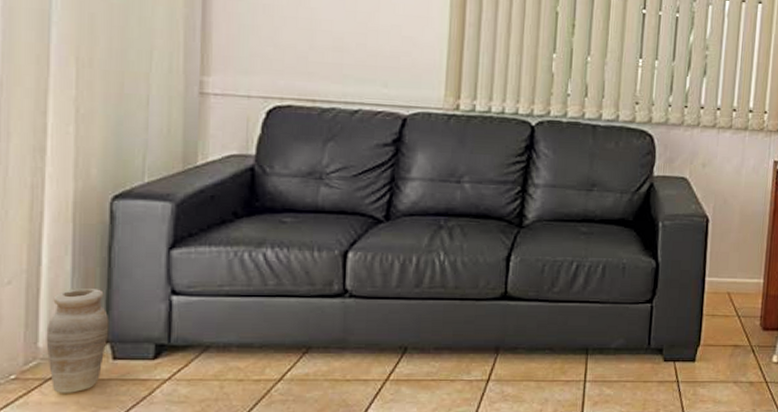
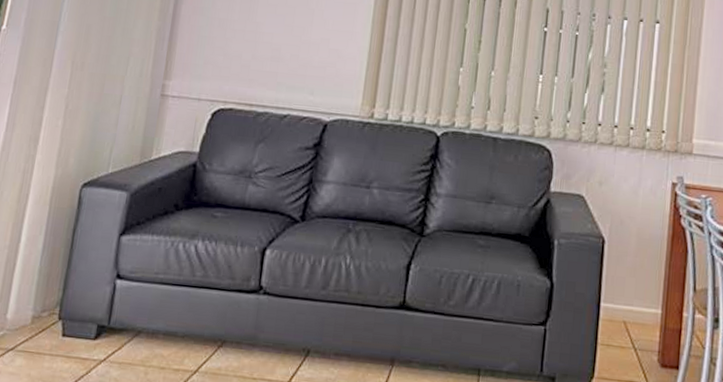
vase: present [46,289,110,393] -> none [11,266,65,365]

